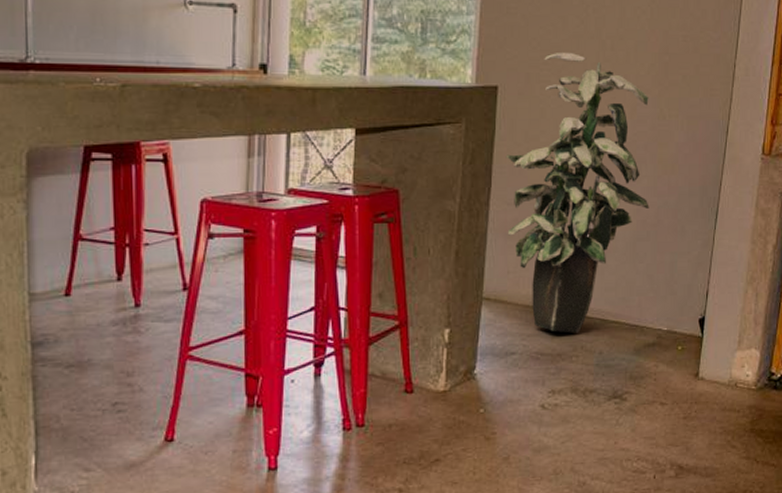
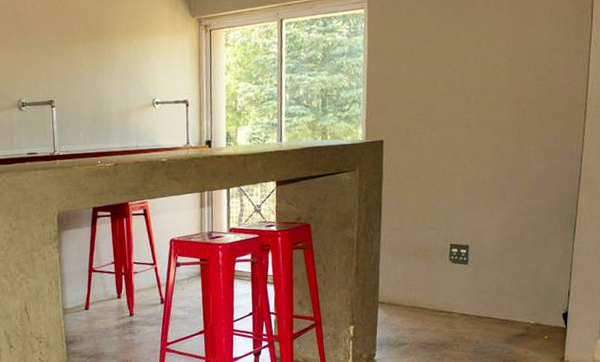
indoor plant: present [505,51,649,333] -> none [392,108,514,327]

